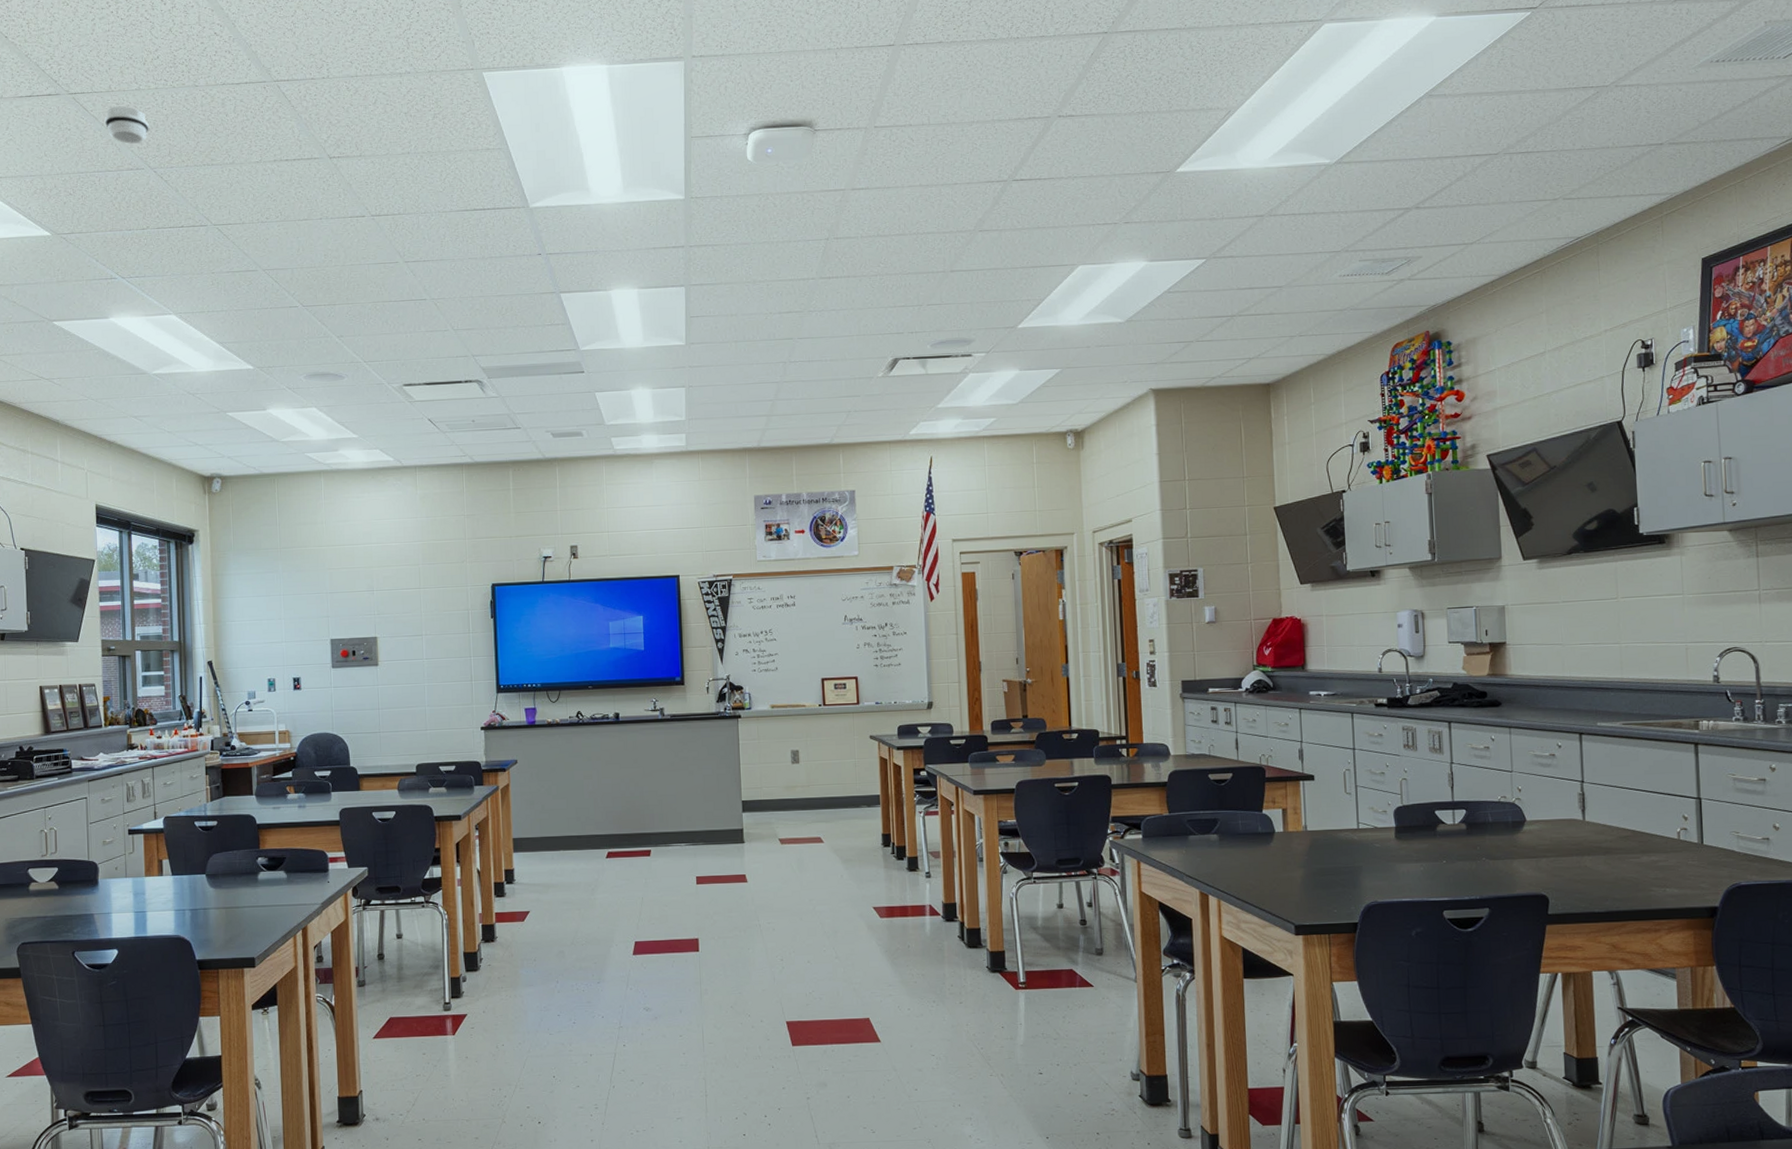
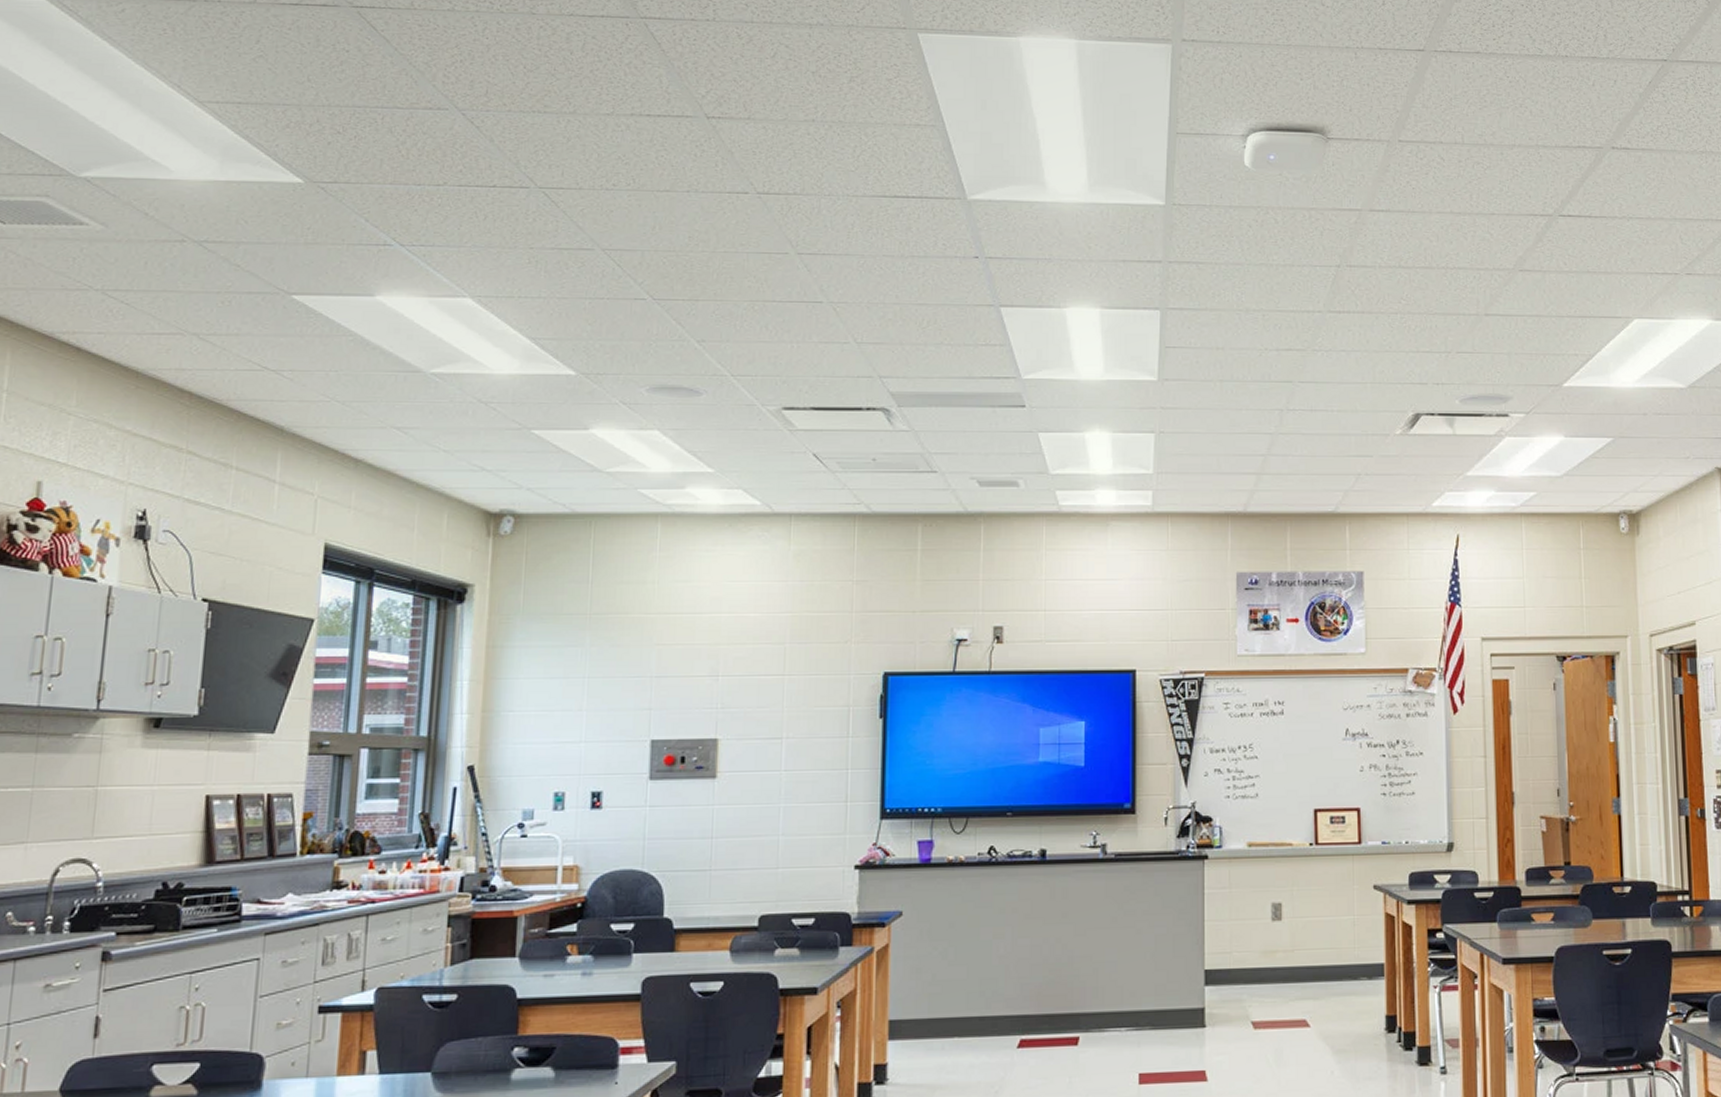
smoke detector: present [104,106,149,144] -> none [399,28,462,77]

